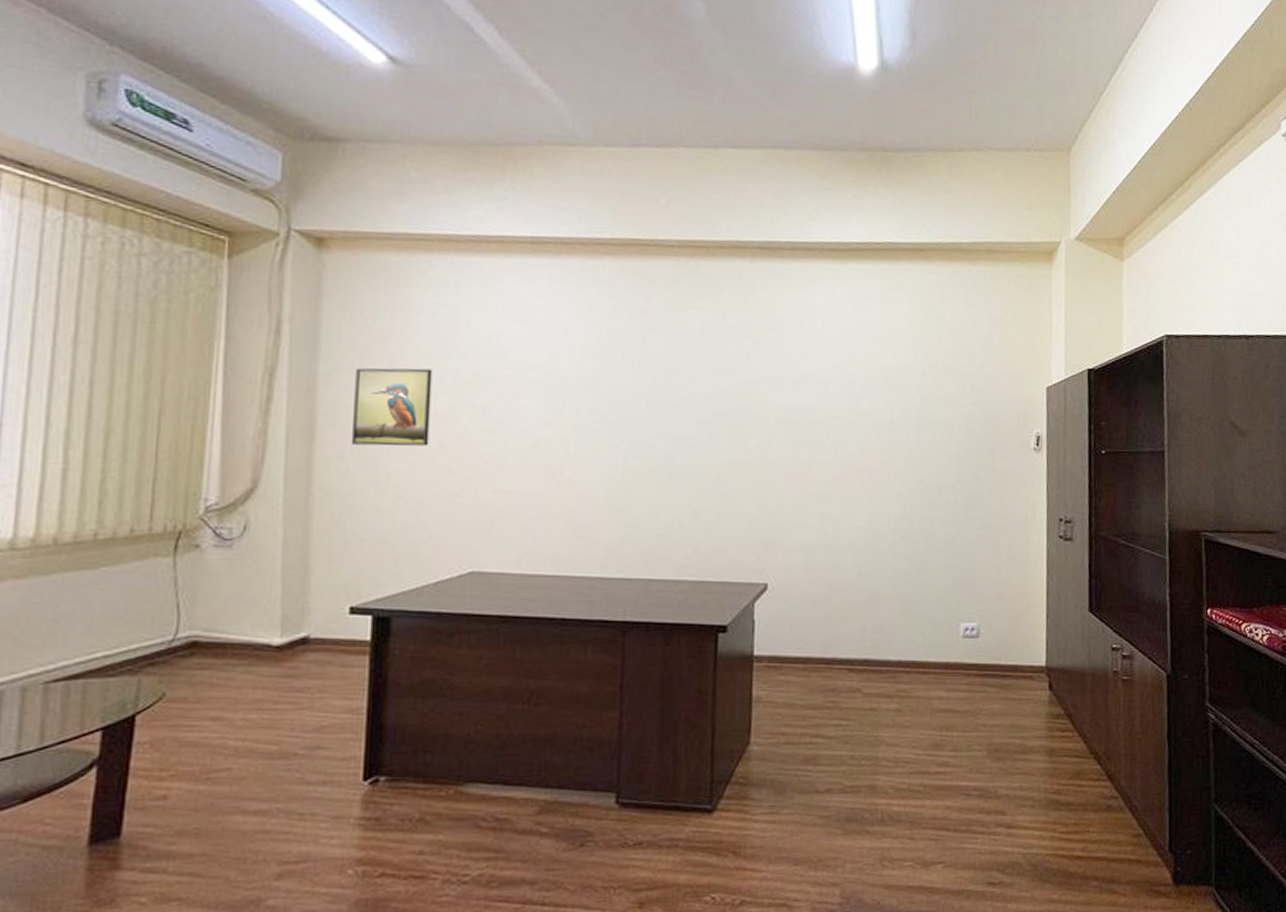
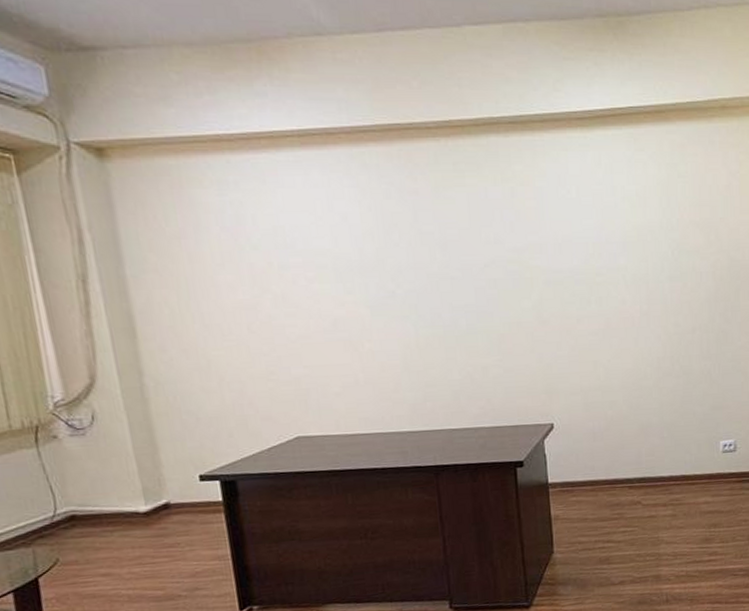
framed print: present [350,367,433,446] -> none [160,263,240,337]

